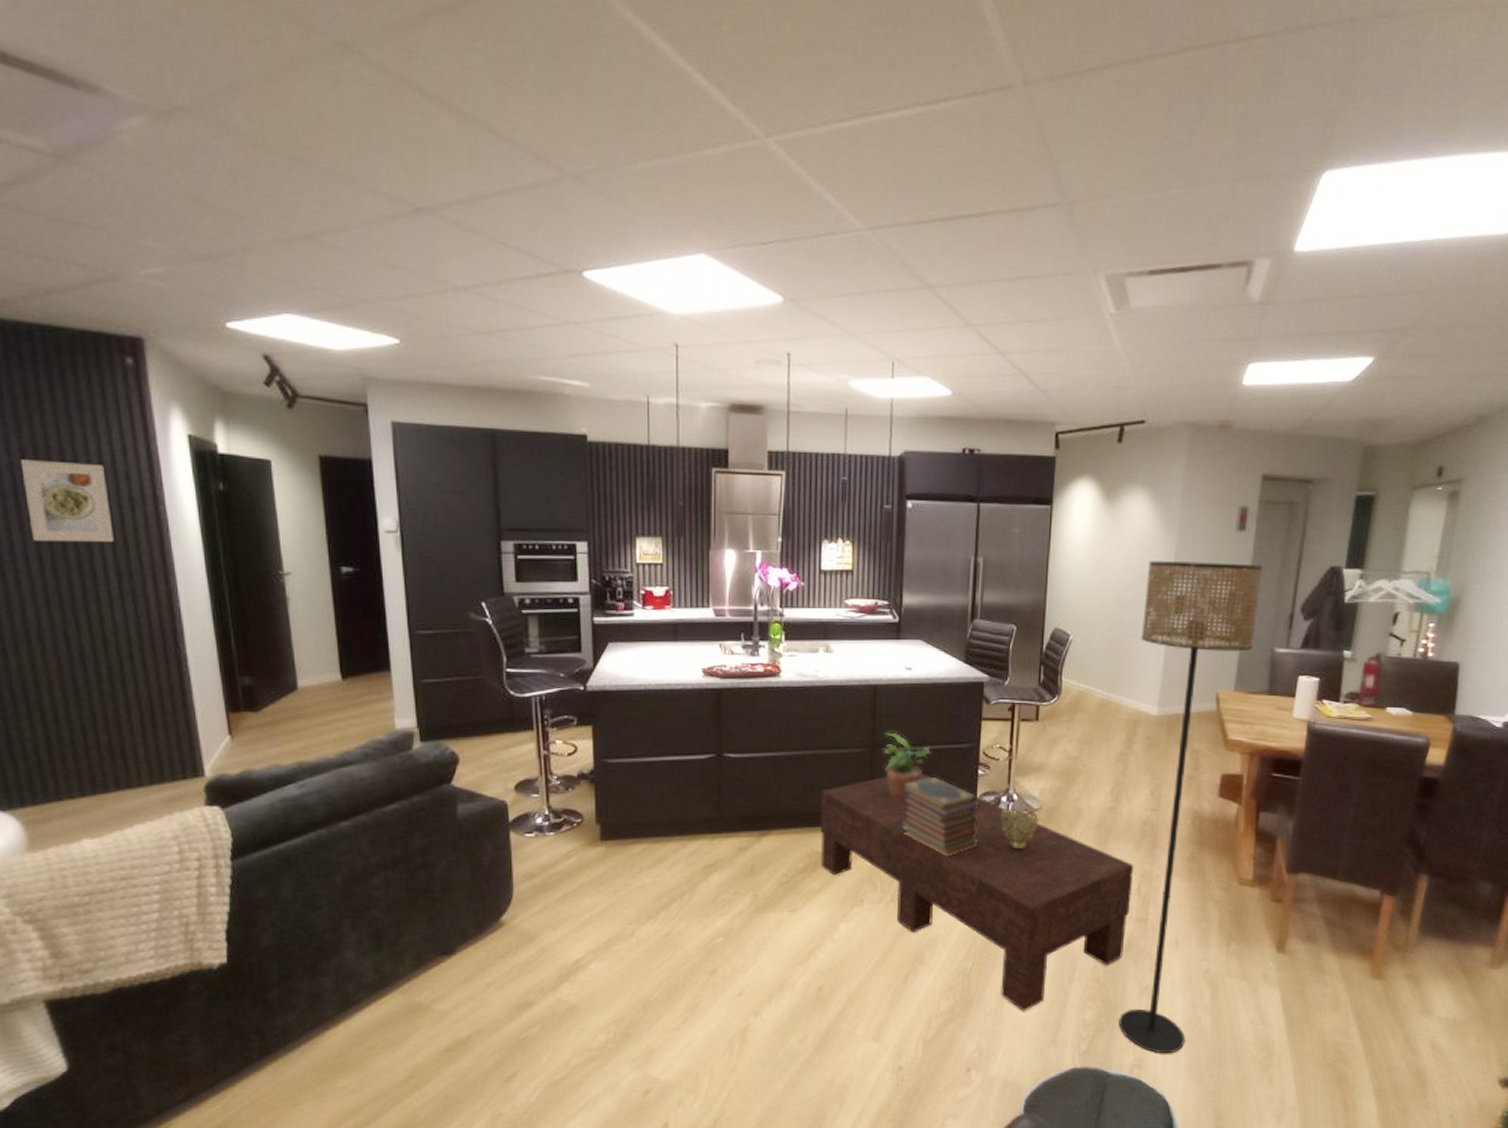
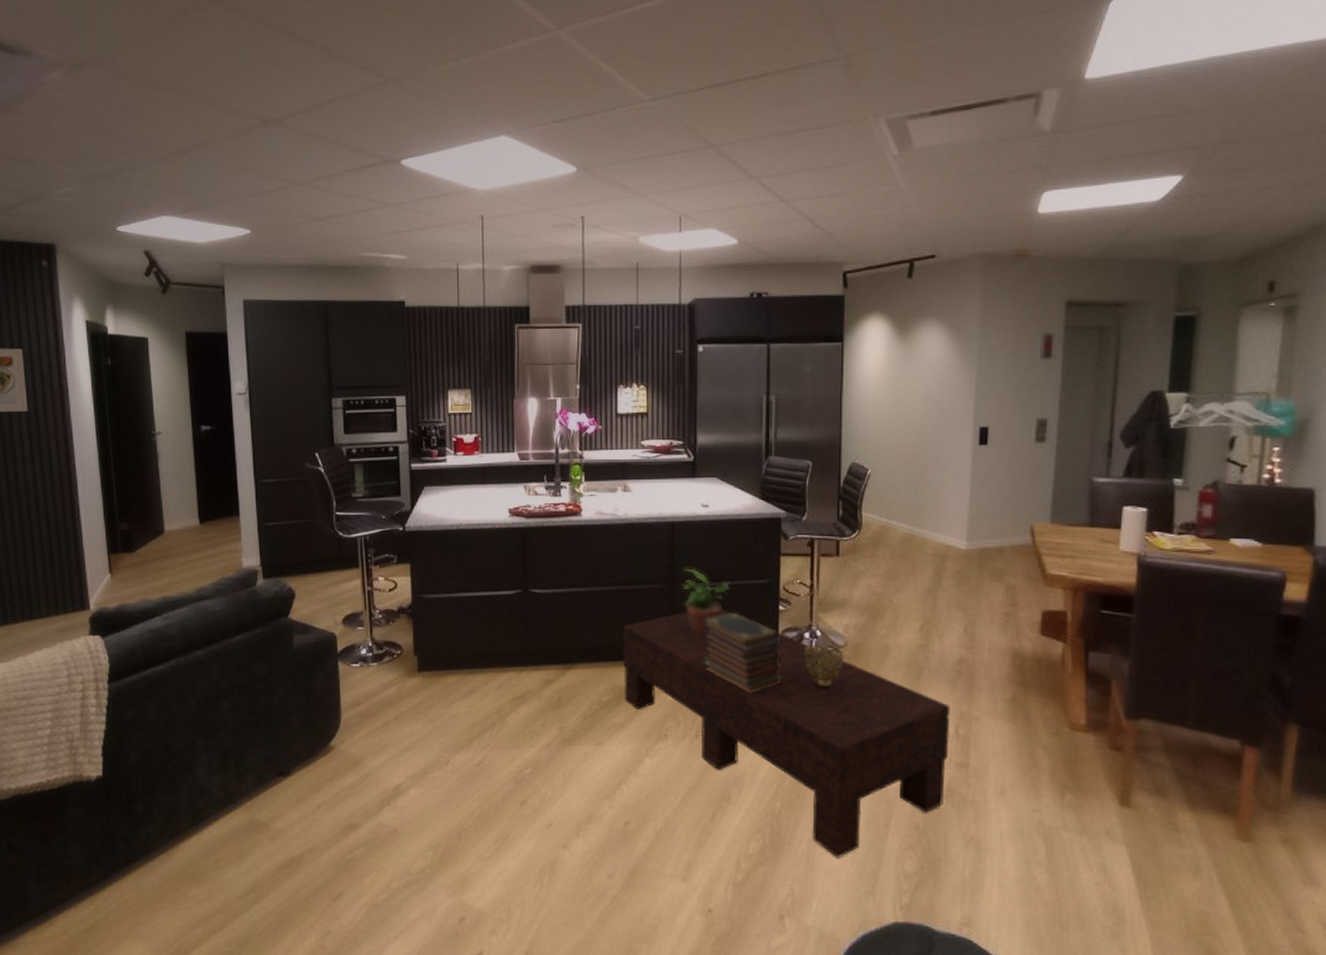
floor lamp: present [1119,560,1263,1054] -> none [943,391,1074,913]

